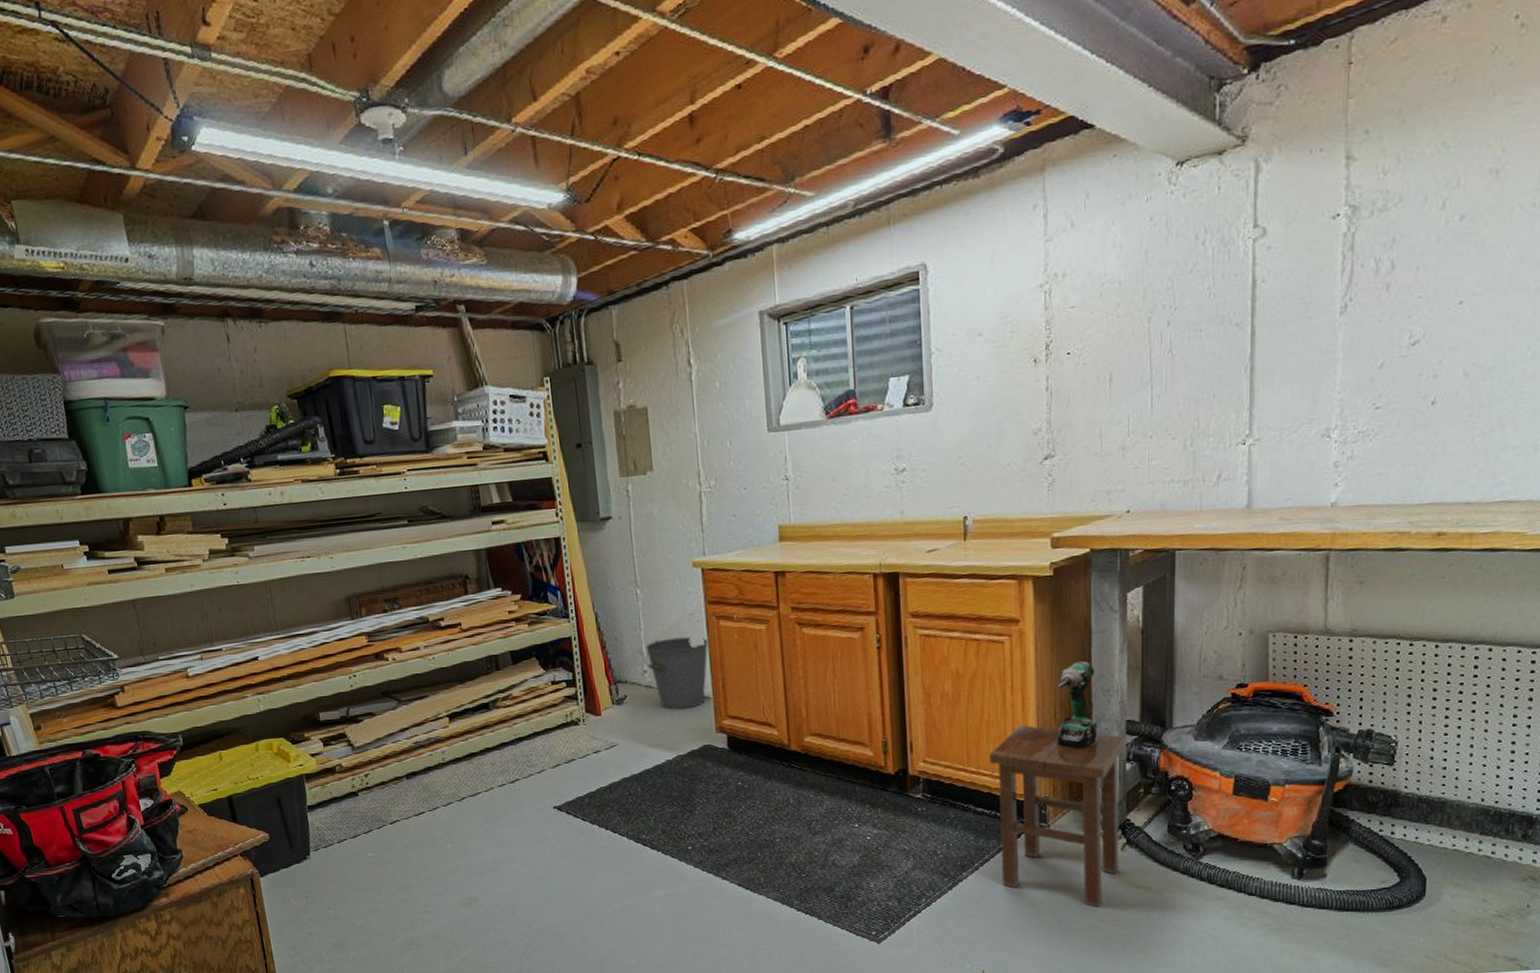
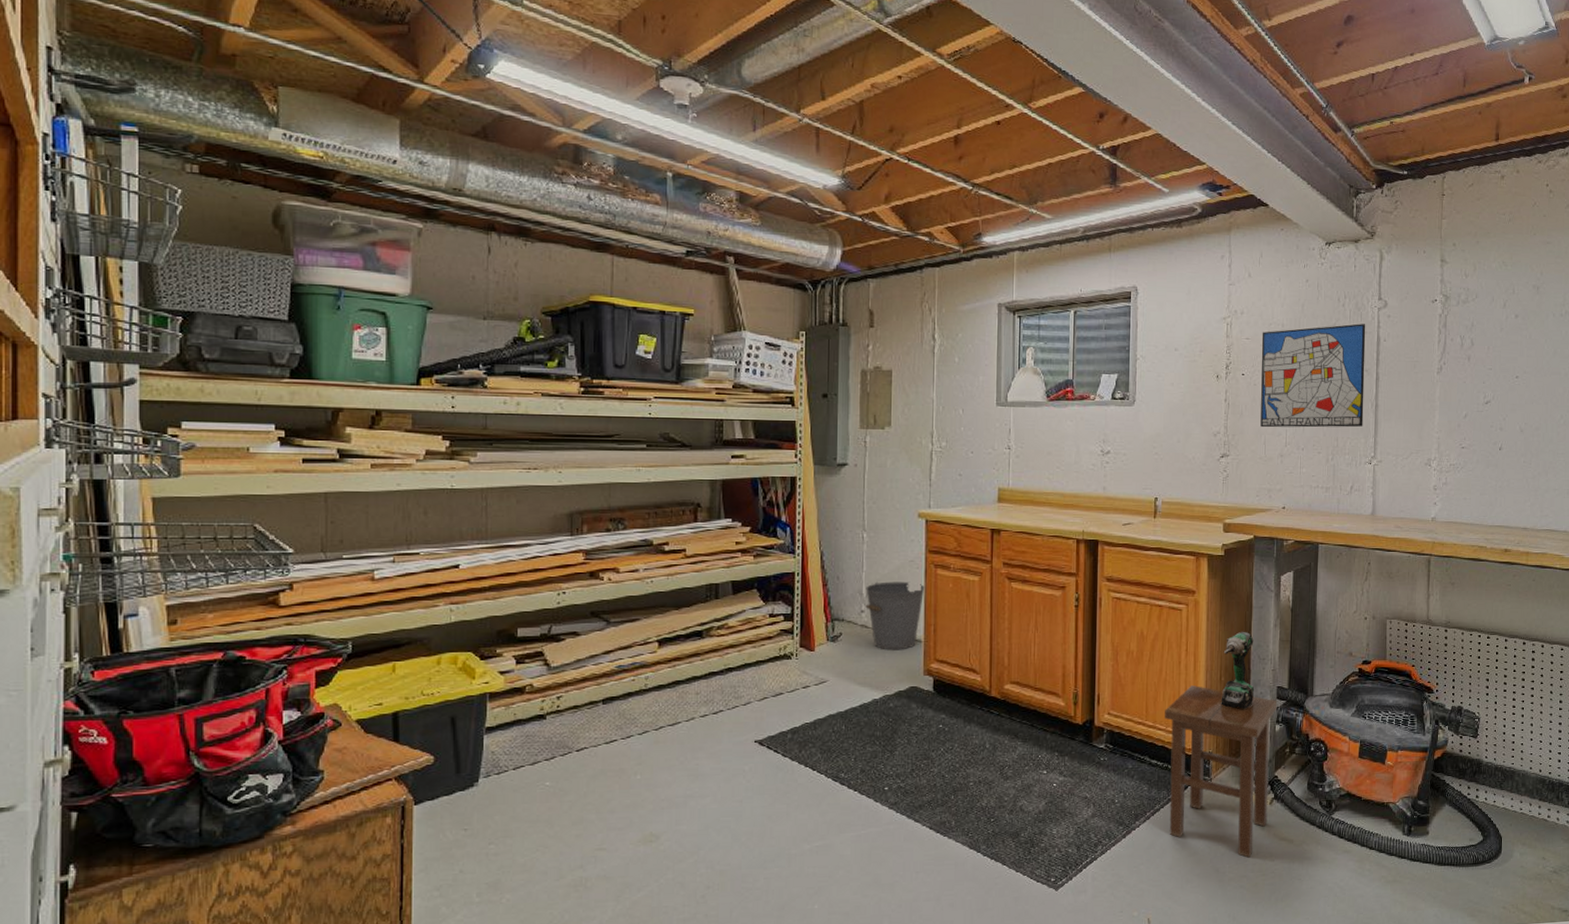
wall art: none [1091,263,1236,417] -> present [1260,323,1366,428]

